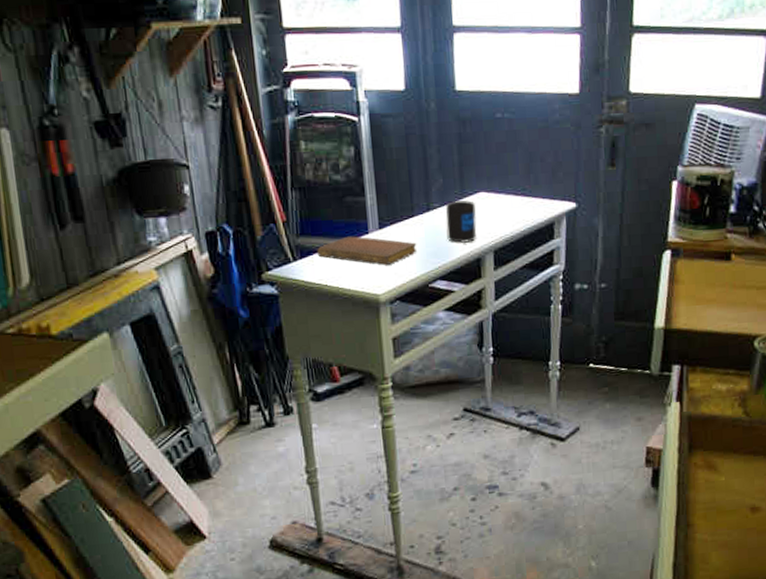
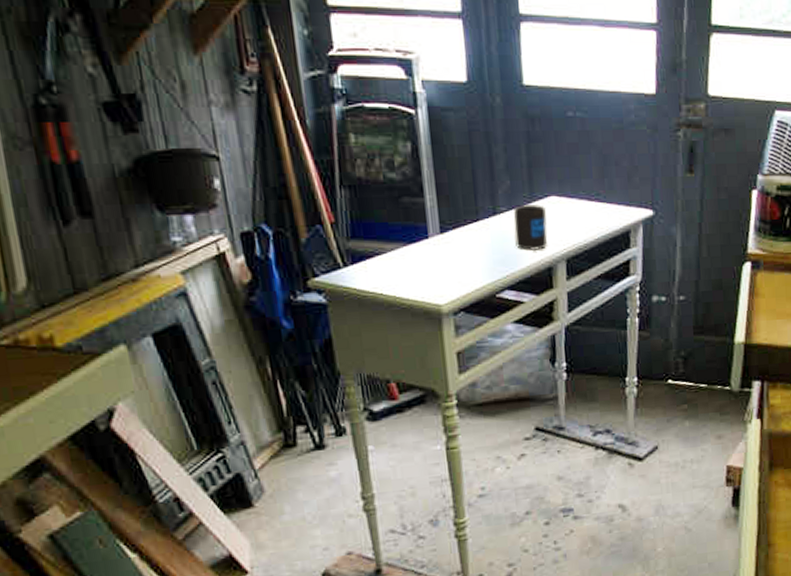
notebook: present [317,236,418,265] -> none [370,240,483,273]

